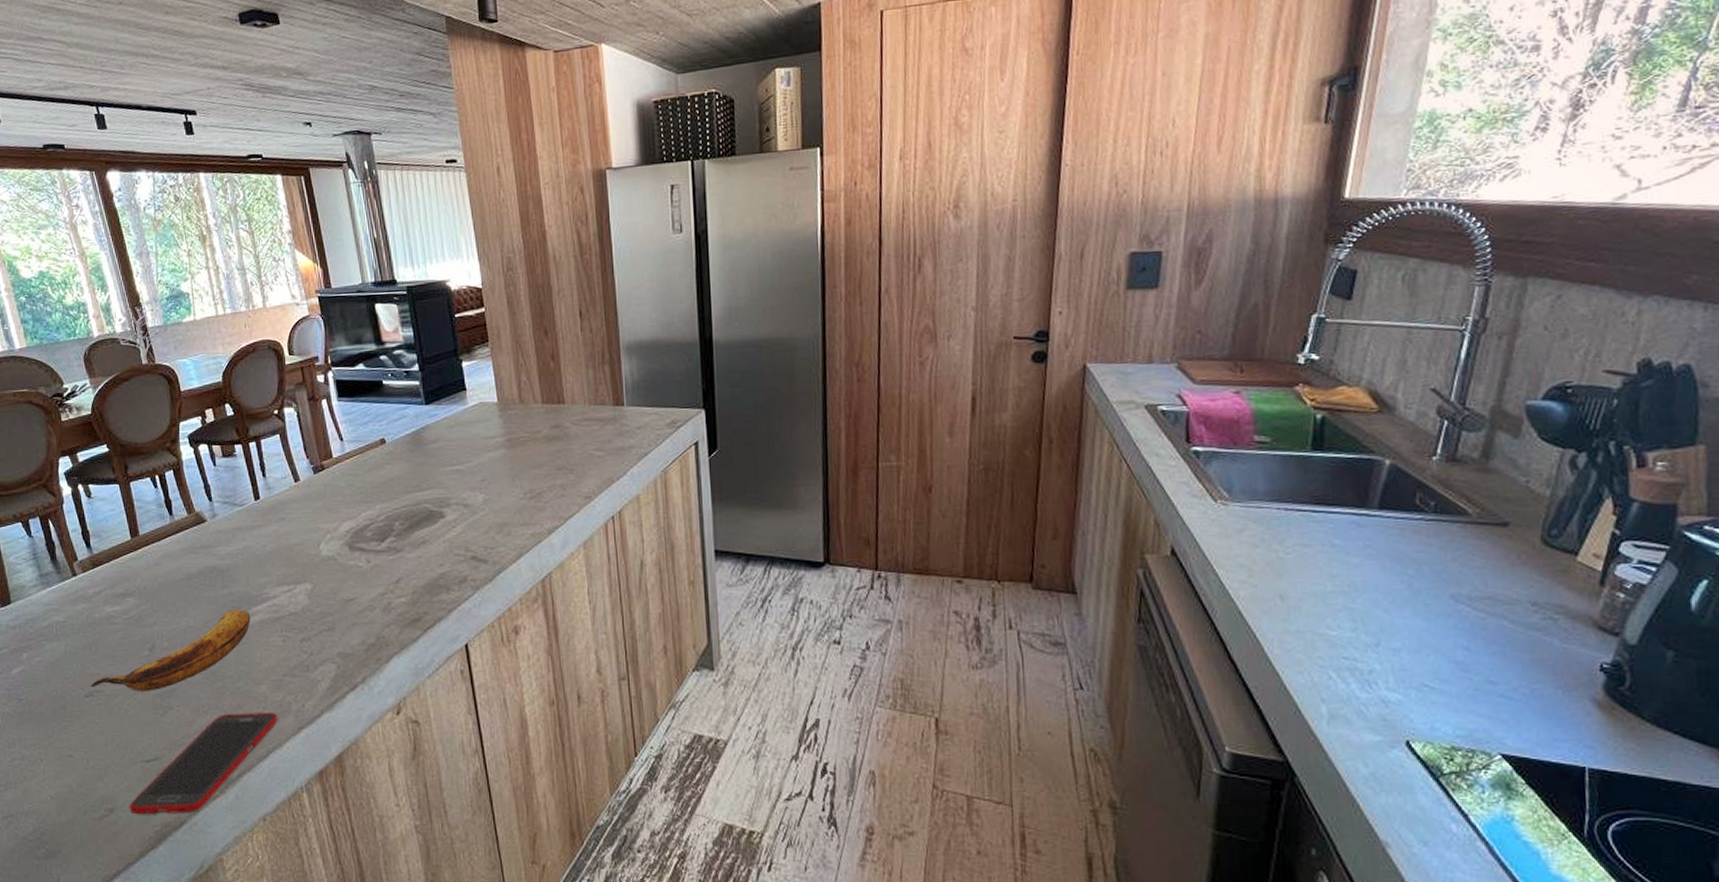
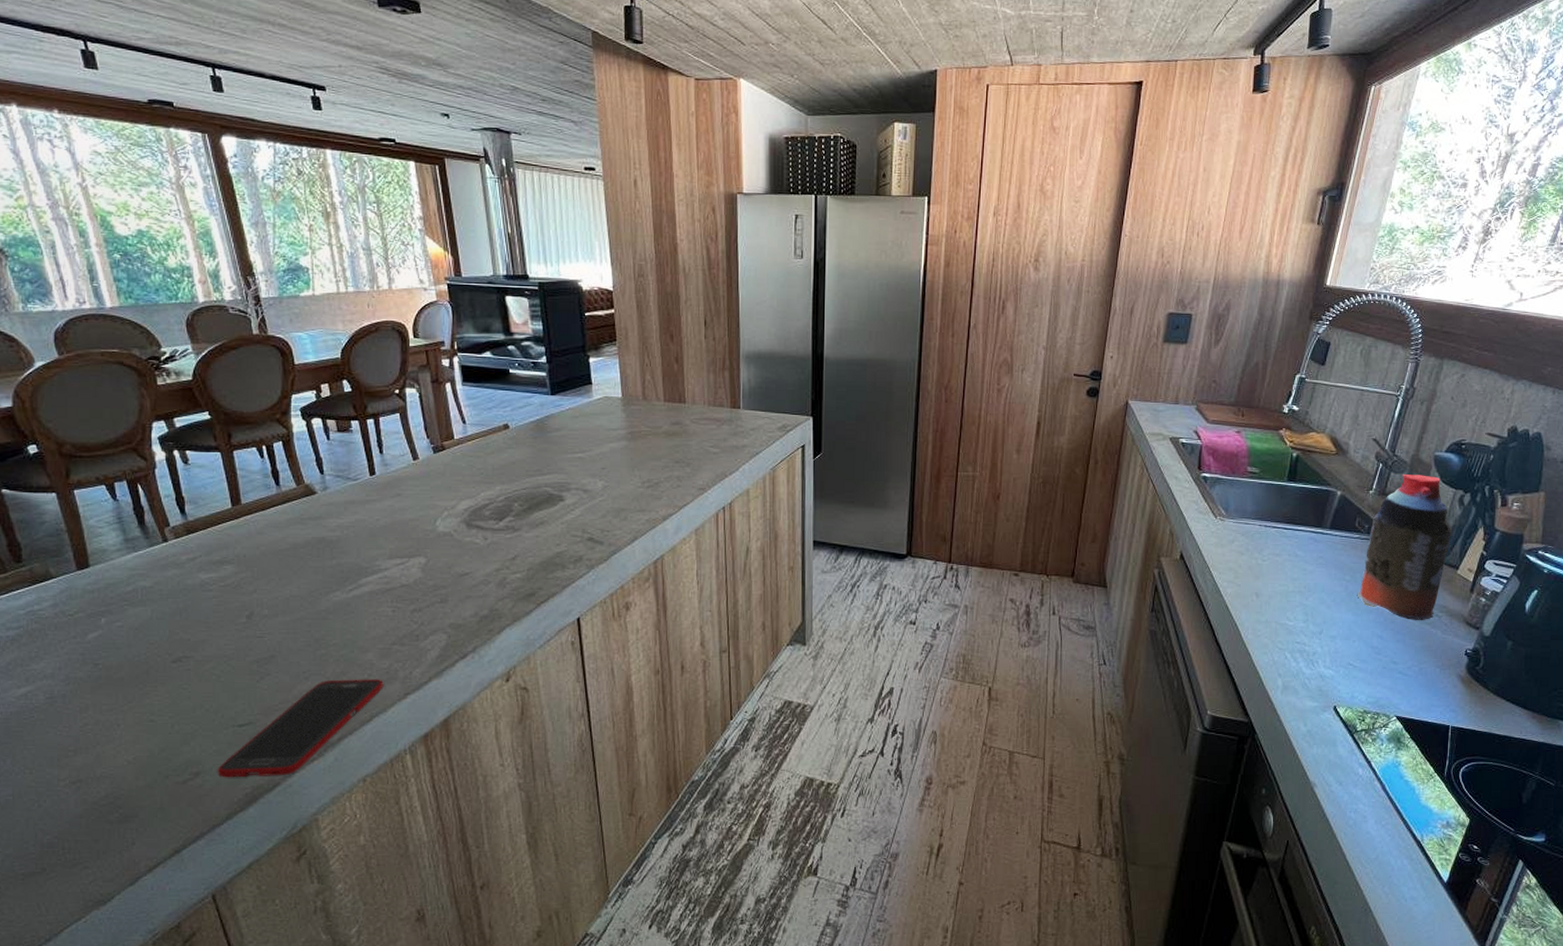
banana: present [90,609,251,691] -> none [178,580,360,658]
bottle: none [1427,431,1564,625] -> present [1358,473,1453,620]

